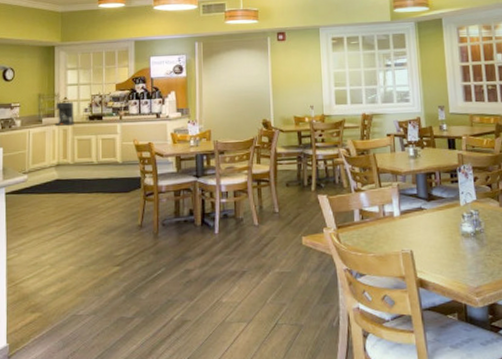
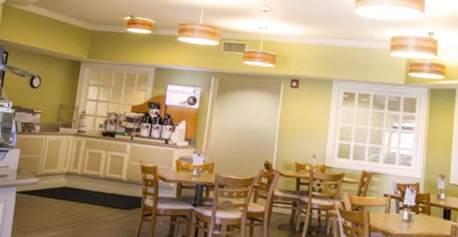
coffee maker: present [54,102,74,127] -> none [70,115,91,139]

